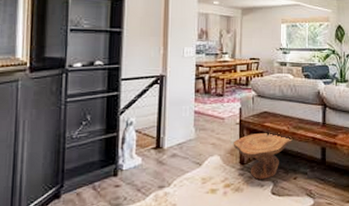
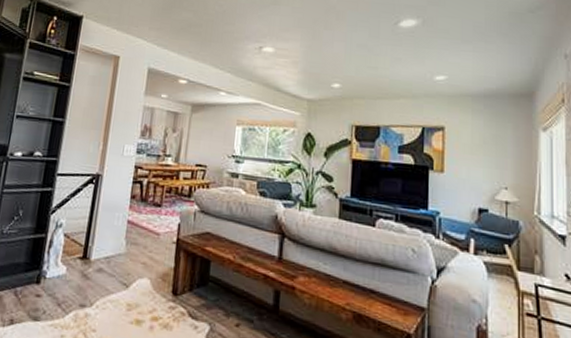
side table: present [233,132,293,180] -> none [166,258,238,319]

